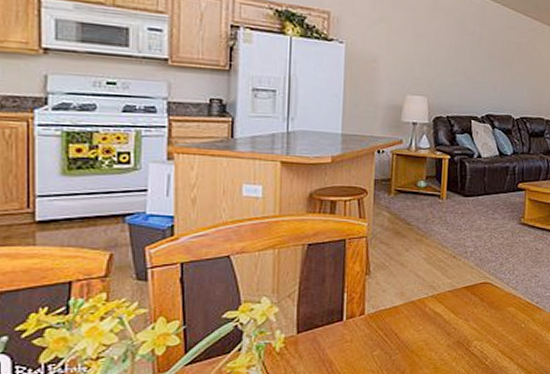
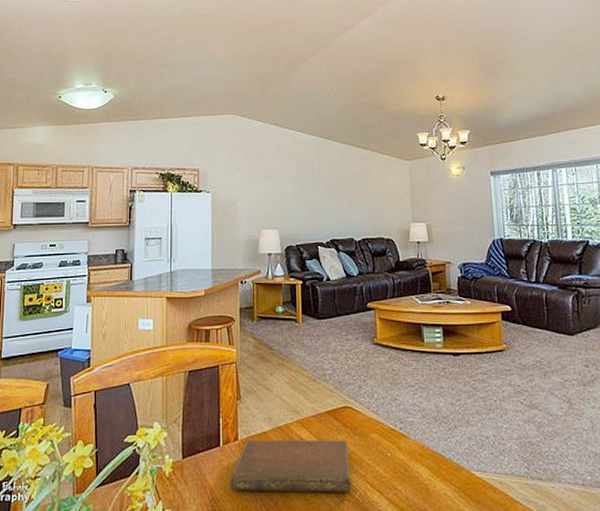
notebook: none [352,313,484,363] -> present [230,439,351,493]

